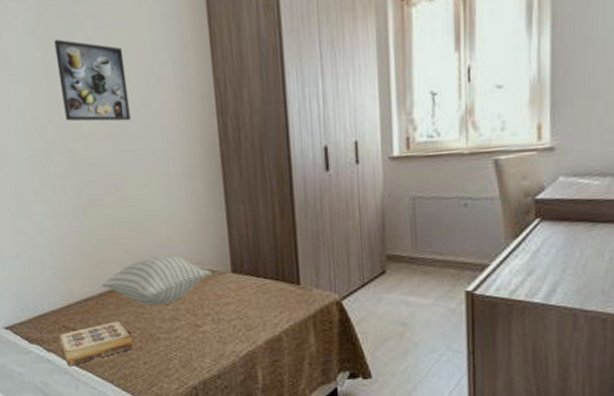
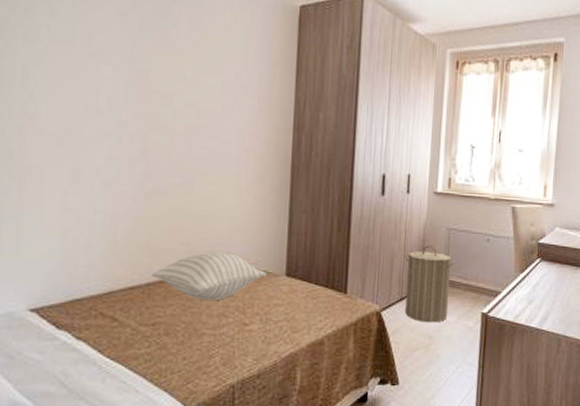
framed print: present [54,39,131,122] -> none [144,31,214,120]
book: present [59,321,133,367] -> none [93,312,175,357]
laundry hamper: none [362,220,427,309] -> present [405,245,457,323]

